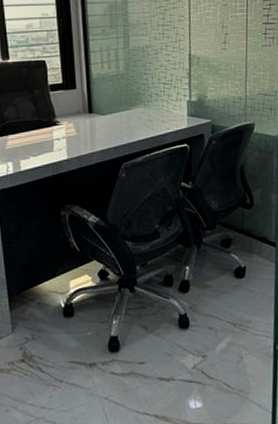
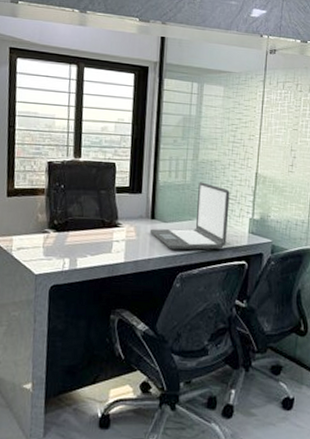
laptop: none [90,70,167,141] -> present [150,182,230,250]

